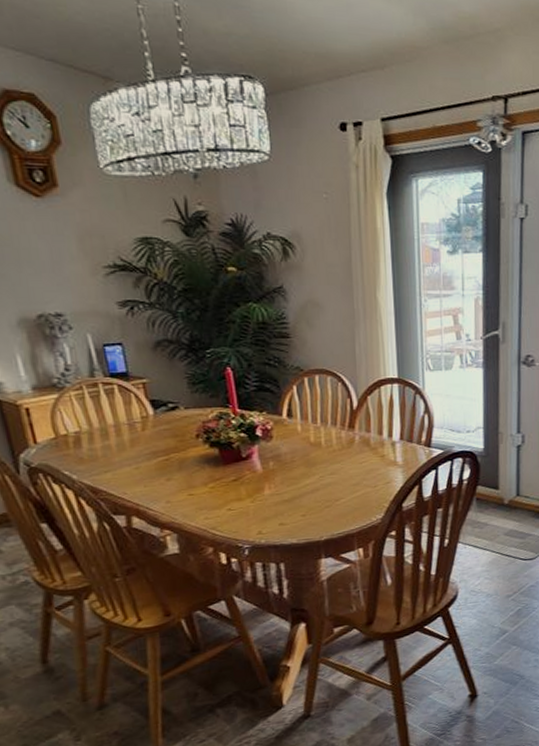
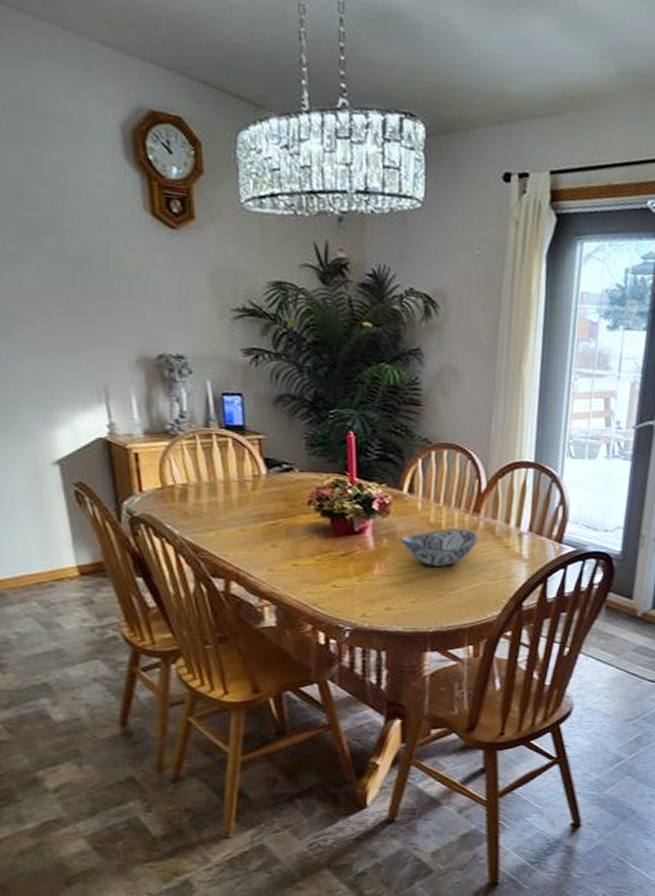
decorative bowl: none [285,443,356,481] -> present [400,528,479,567]

